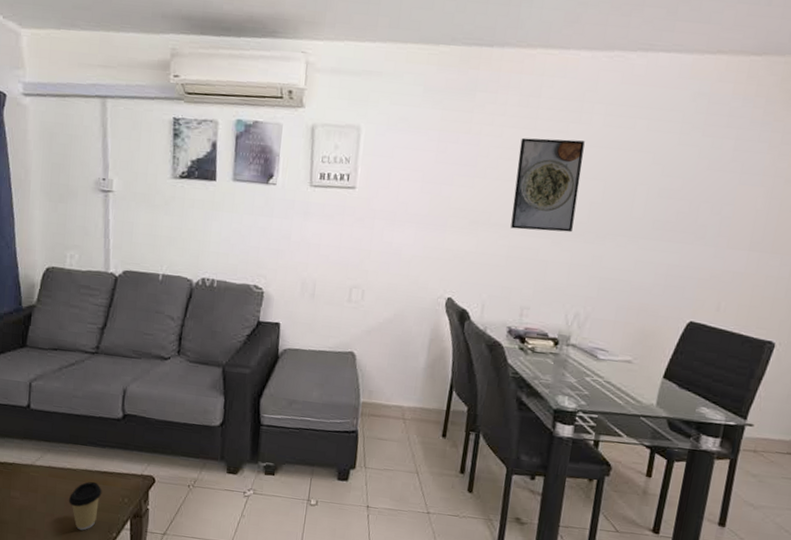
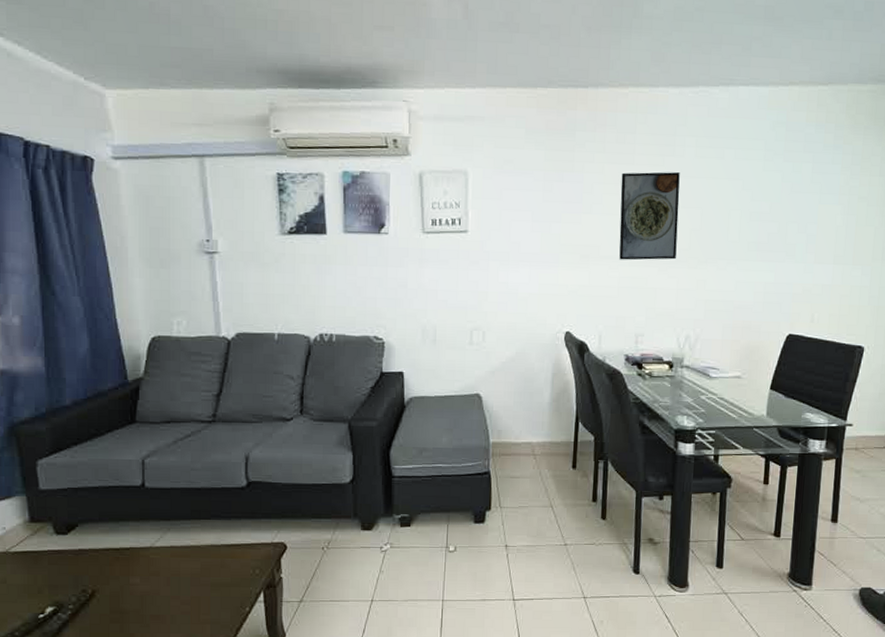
coffee cup: present [68,481,102,531] -> none [194,556,231,609]

